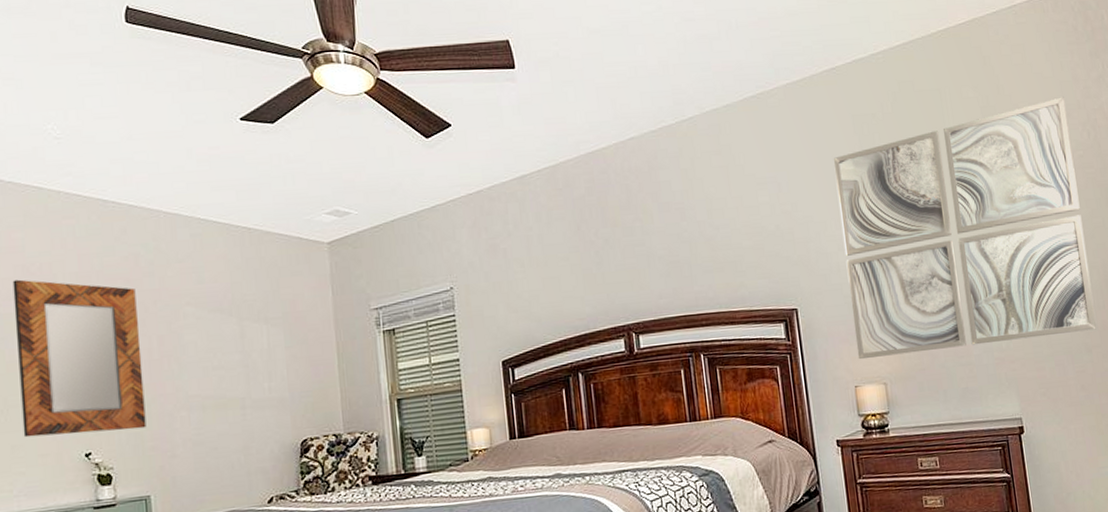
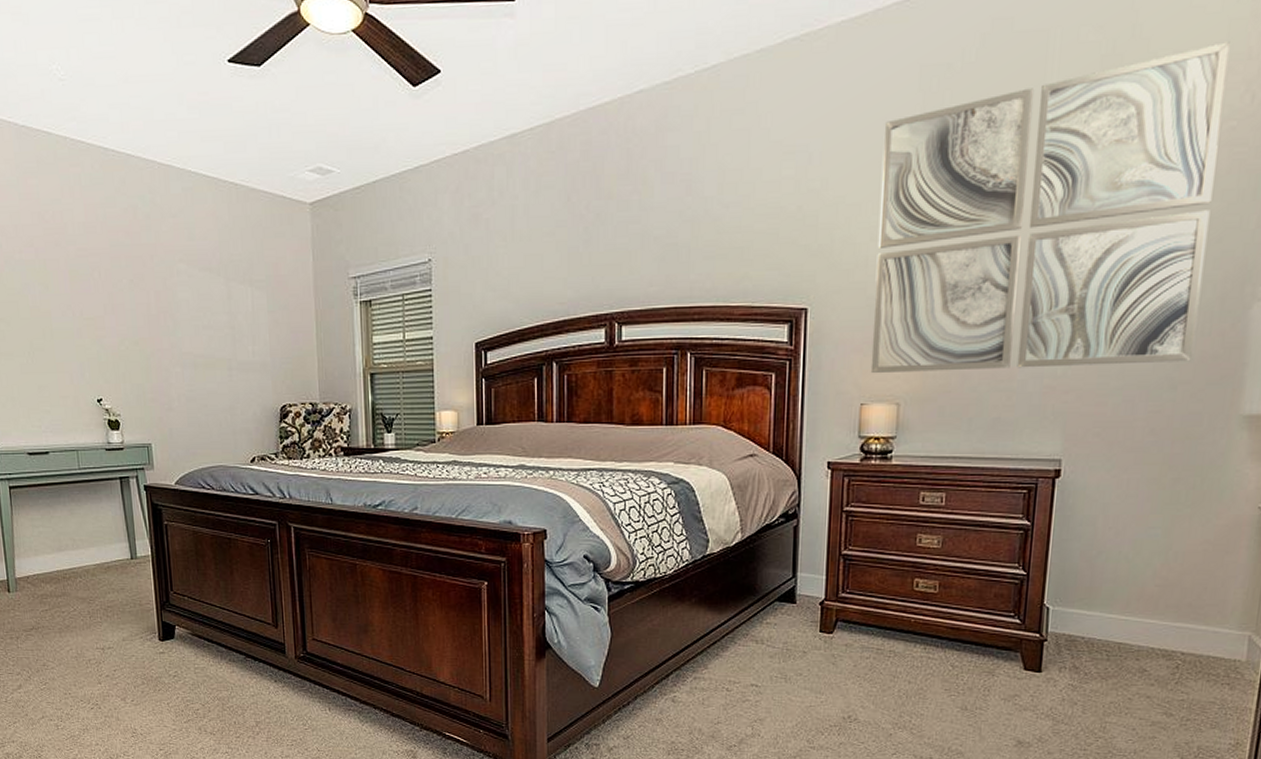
home mirror: present [12,279,147,438] -> none [31,226,147,381]

